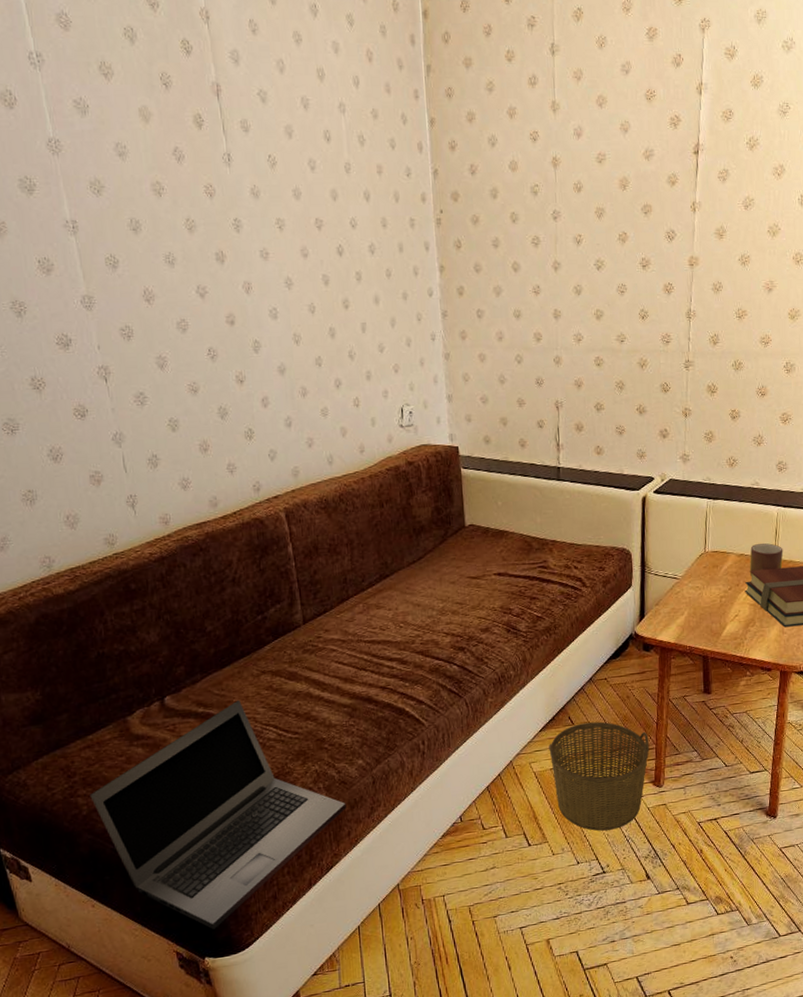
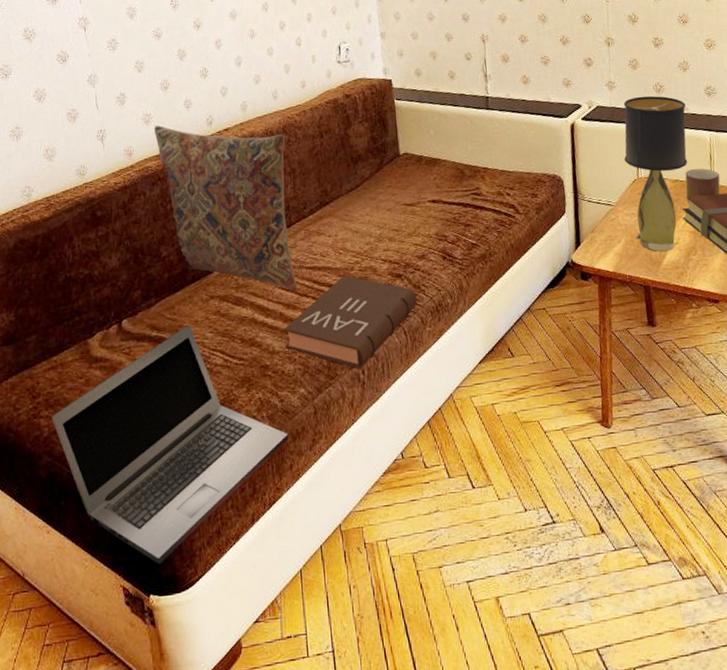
pillow: none [193,491,355,666] -> present [153,125,298,292]
book: none [340,648,480,740] -> present [283,274,417,369]
basket: present [549,721,650,831] -> none [489,354,595,475]
table lamp: none [693,469,757,623] -> present [623,95,688,251]

